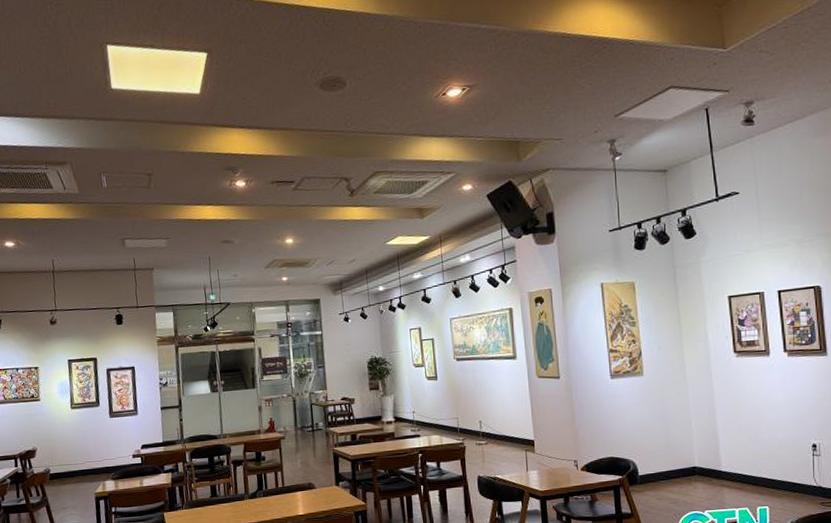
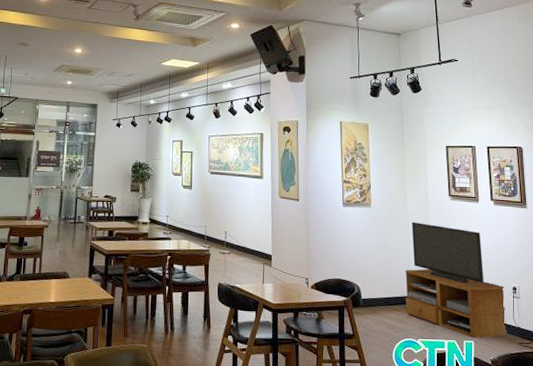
tv stand: none [686,386,807,504] -> present [405,222,508,339]

